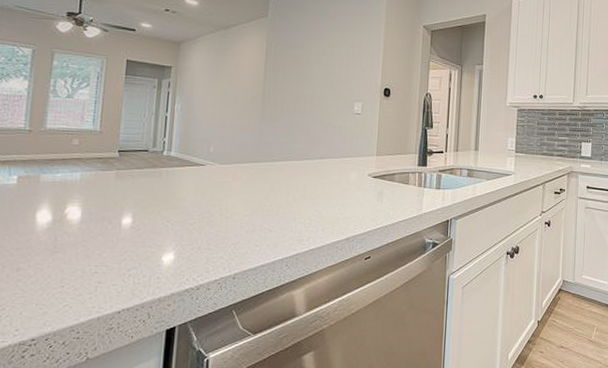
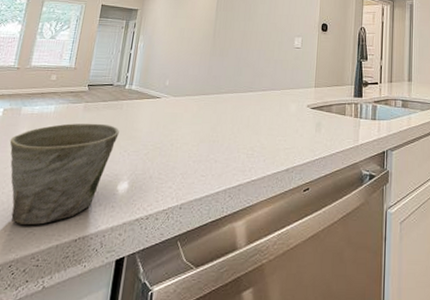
mug: none [30,192,160,298] -> present [9,123,119,225]

